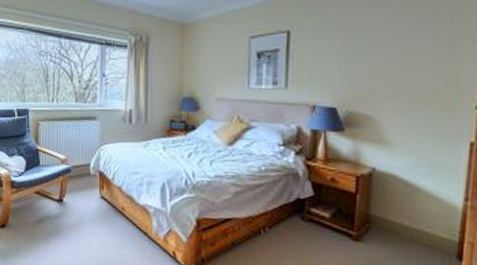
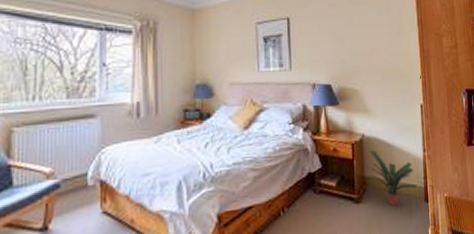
potted plant: none [375,187,447,256] -> present [369,150,417,207]

